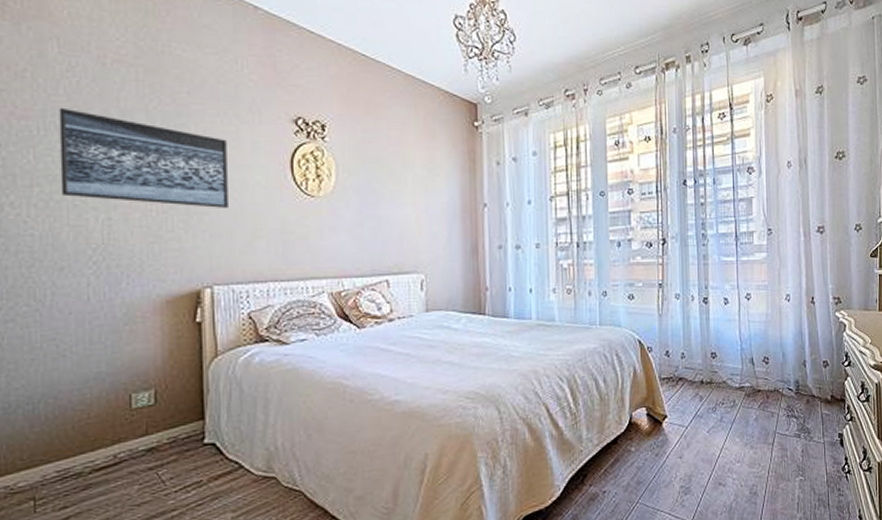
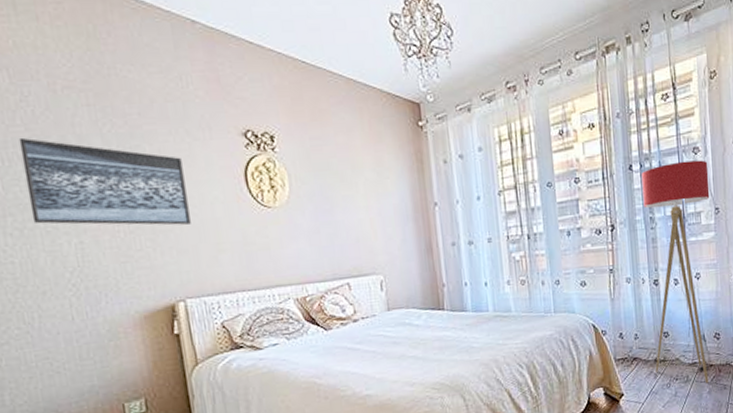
floor lamp: none [695,180,763,410] -> present [641,160,710,384]

